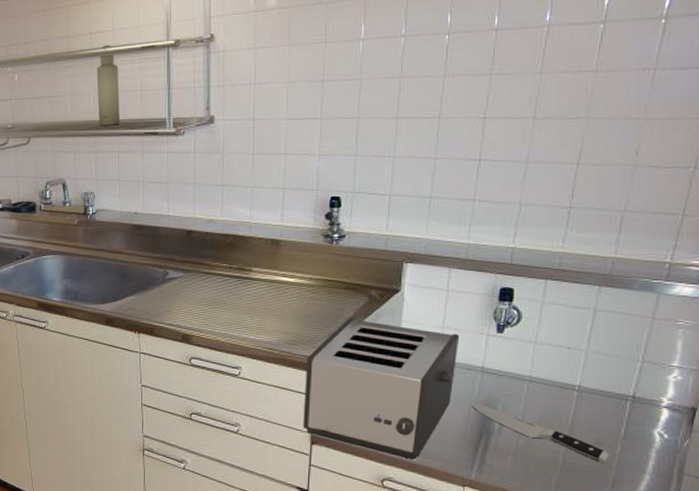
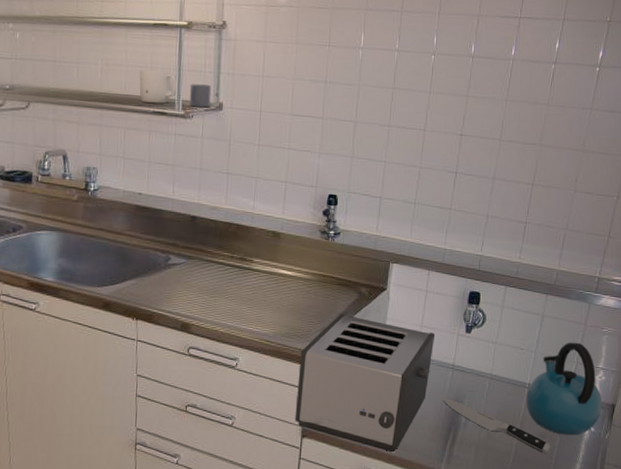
bottle: present [96,44,120,126] -> none [105,15,130,101]
mug: none [129,91,168,125] -> present [139,69,178,104]
cup: none [180,100,202,124] -> present [189,84,212,108]
kettle: none [576,338,679,443] -> present [526,342,602,436]

